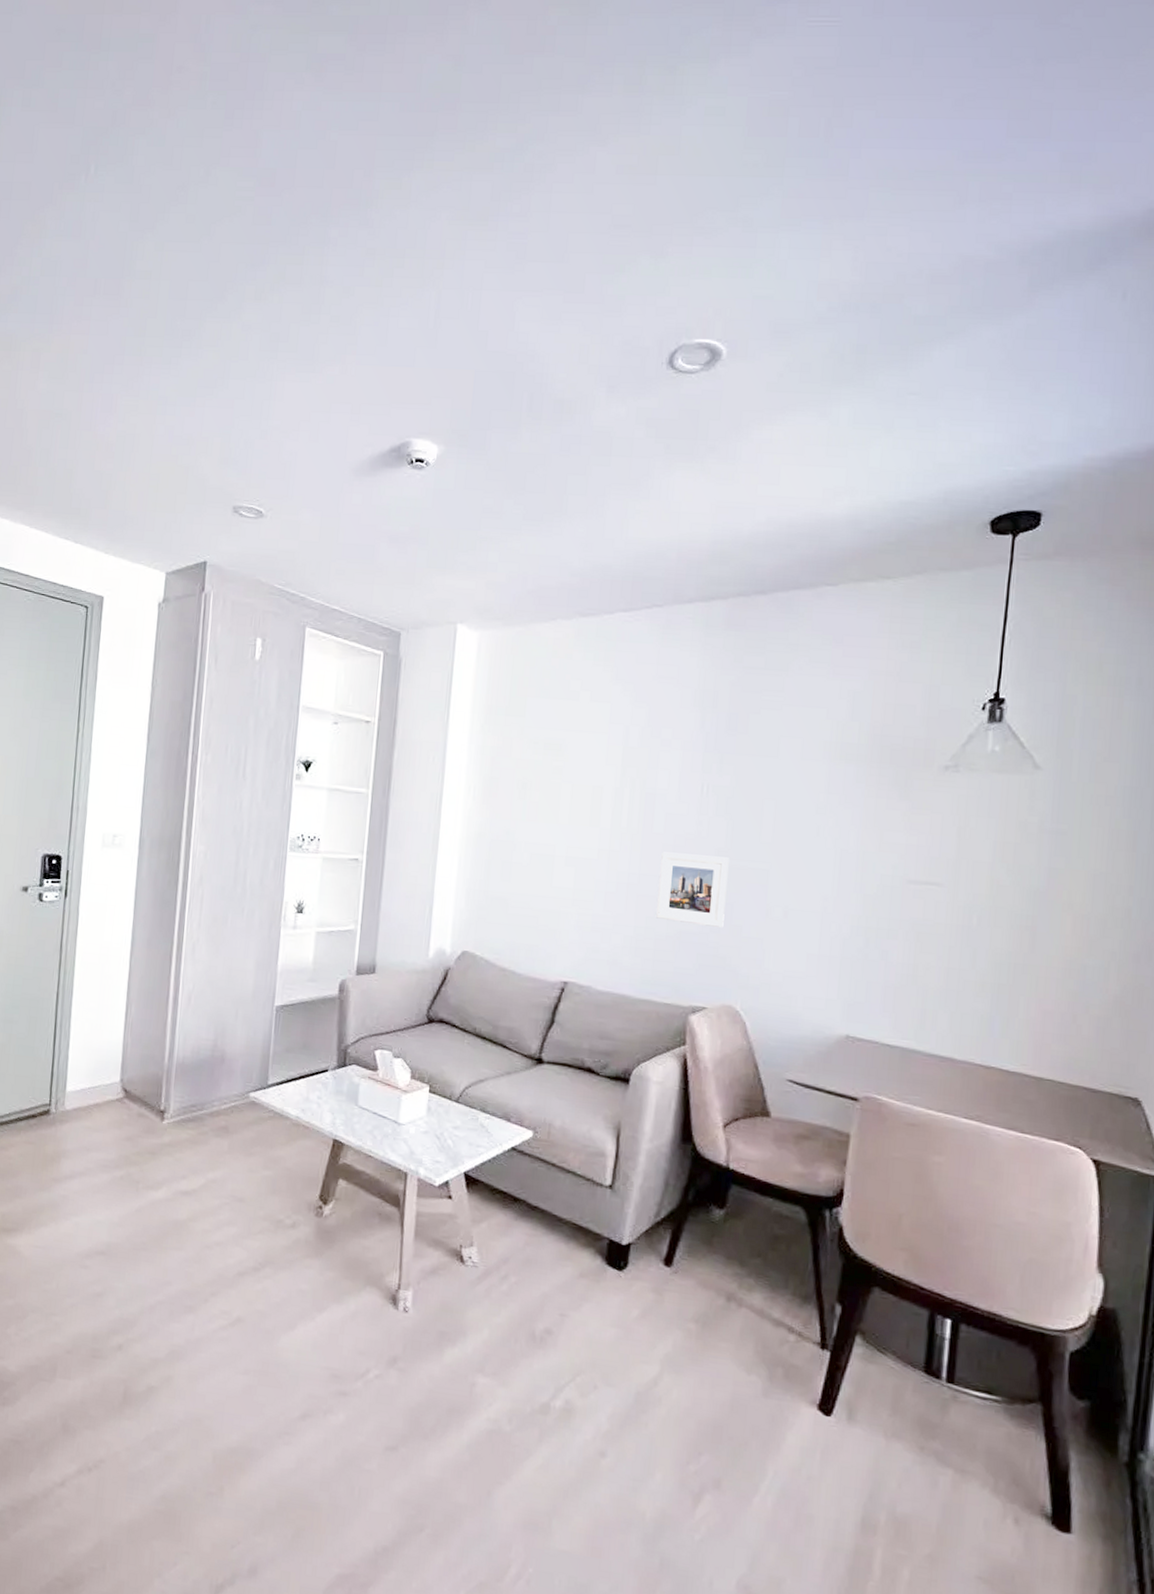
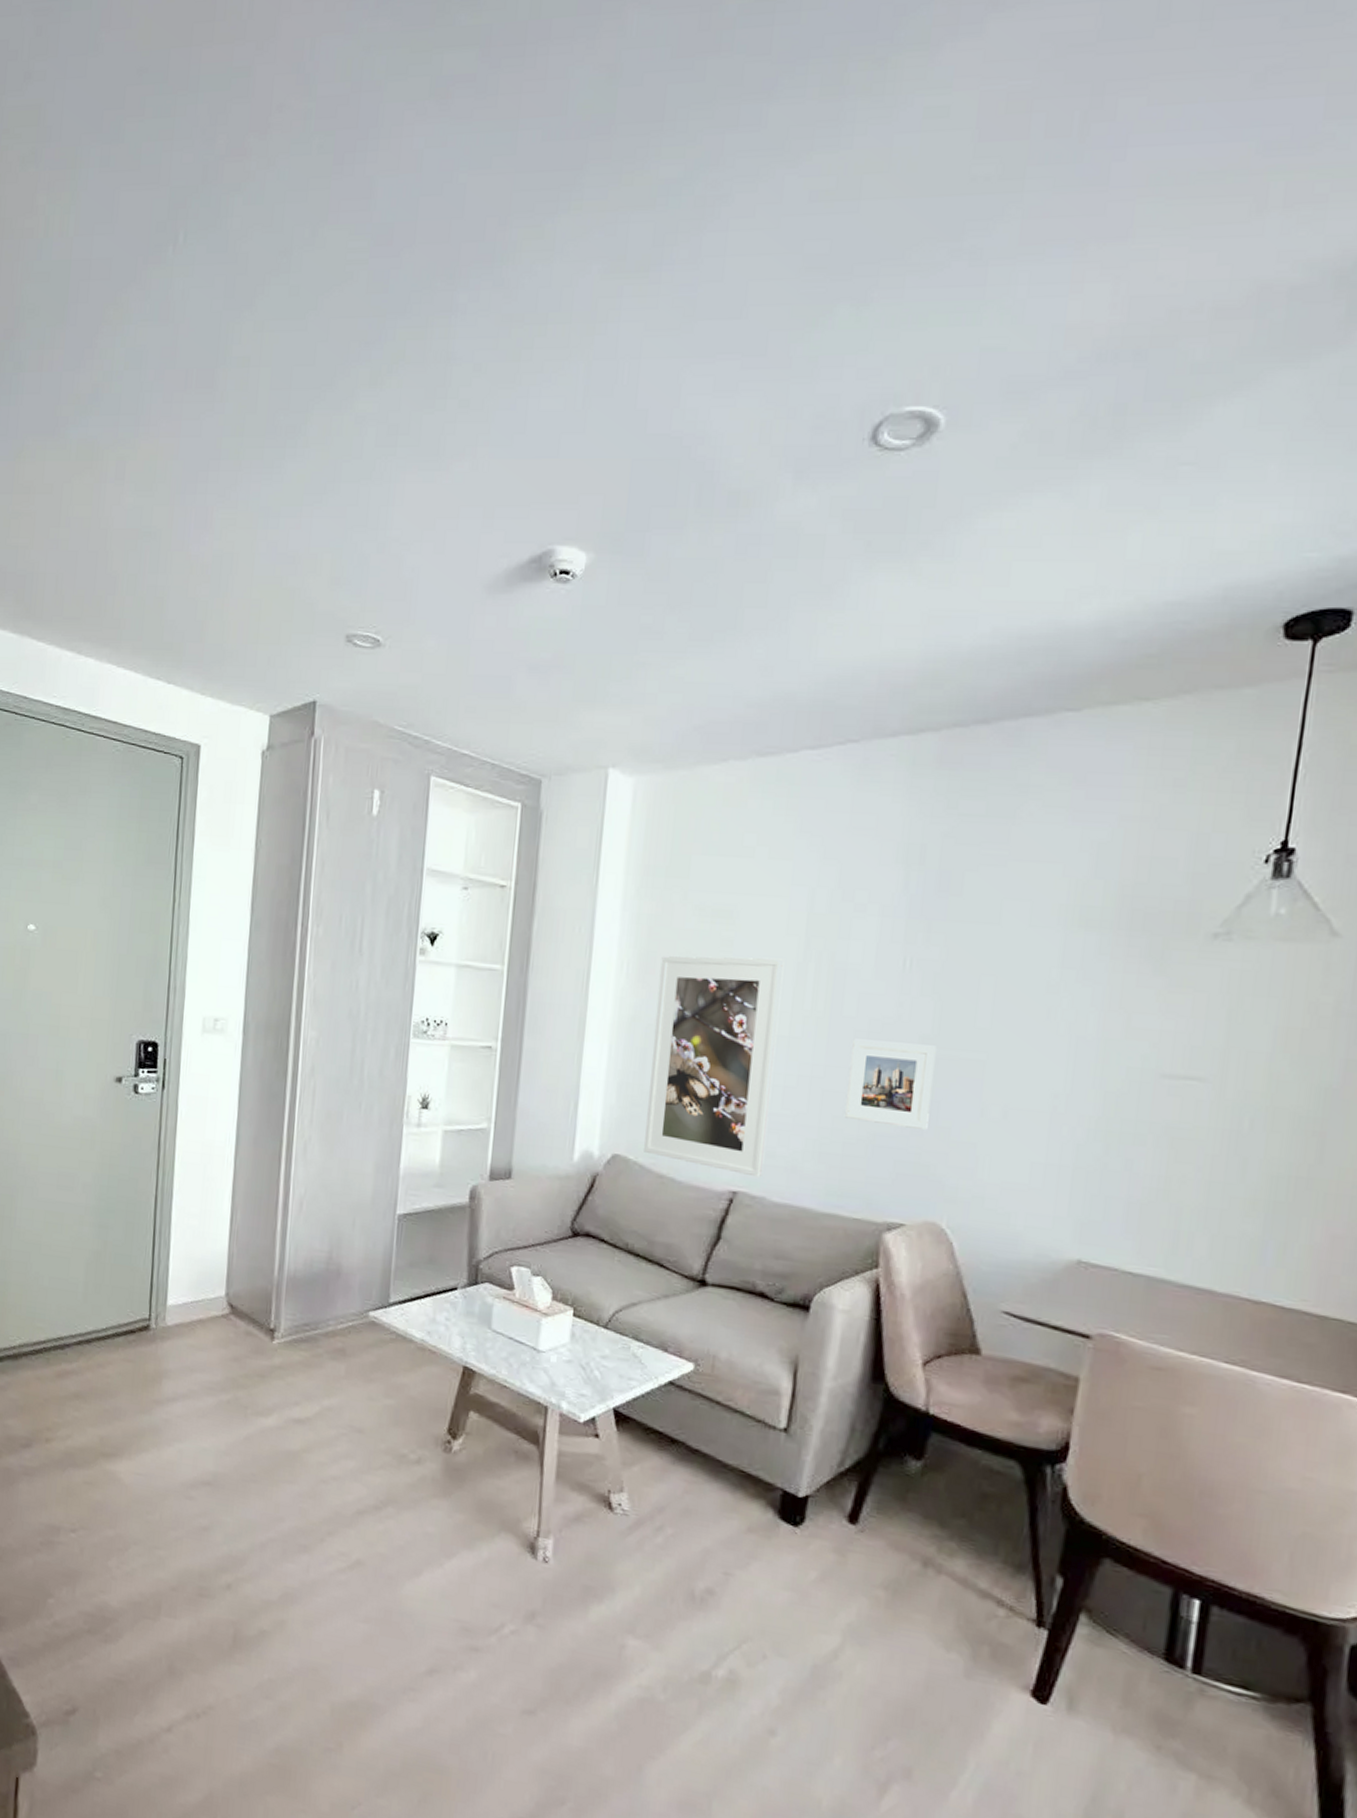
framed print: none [489,782,605,970] -> present [644,956,785,1178]

